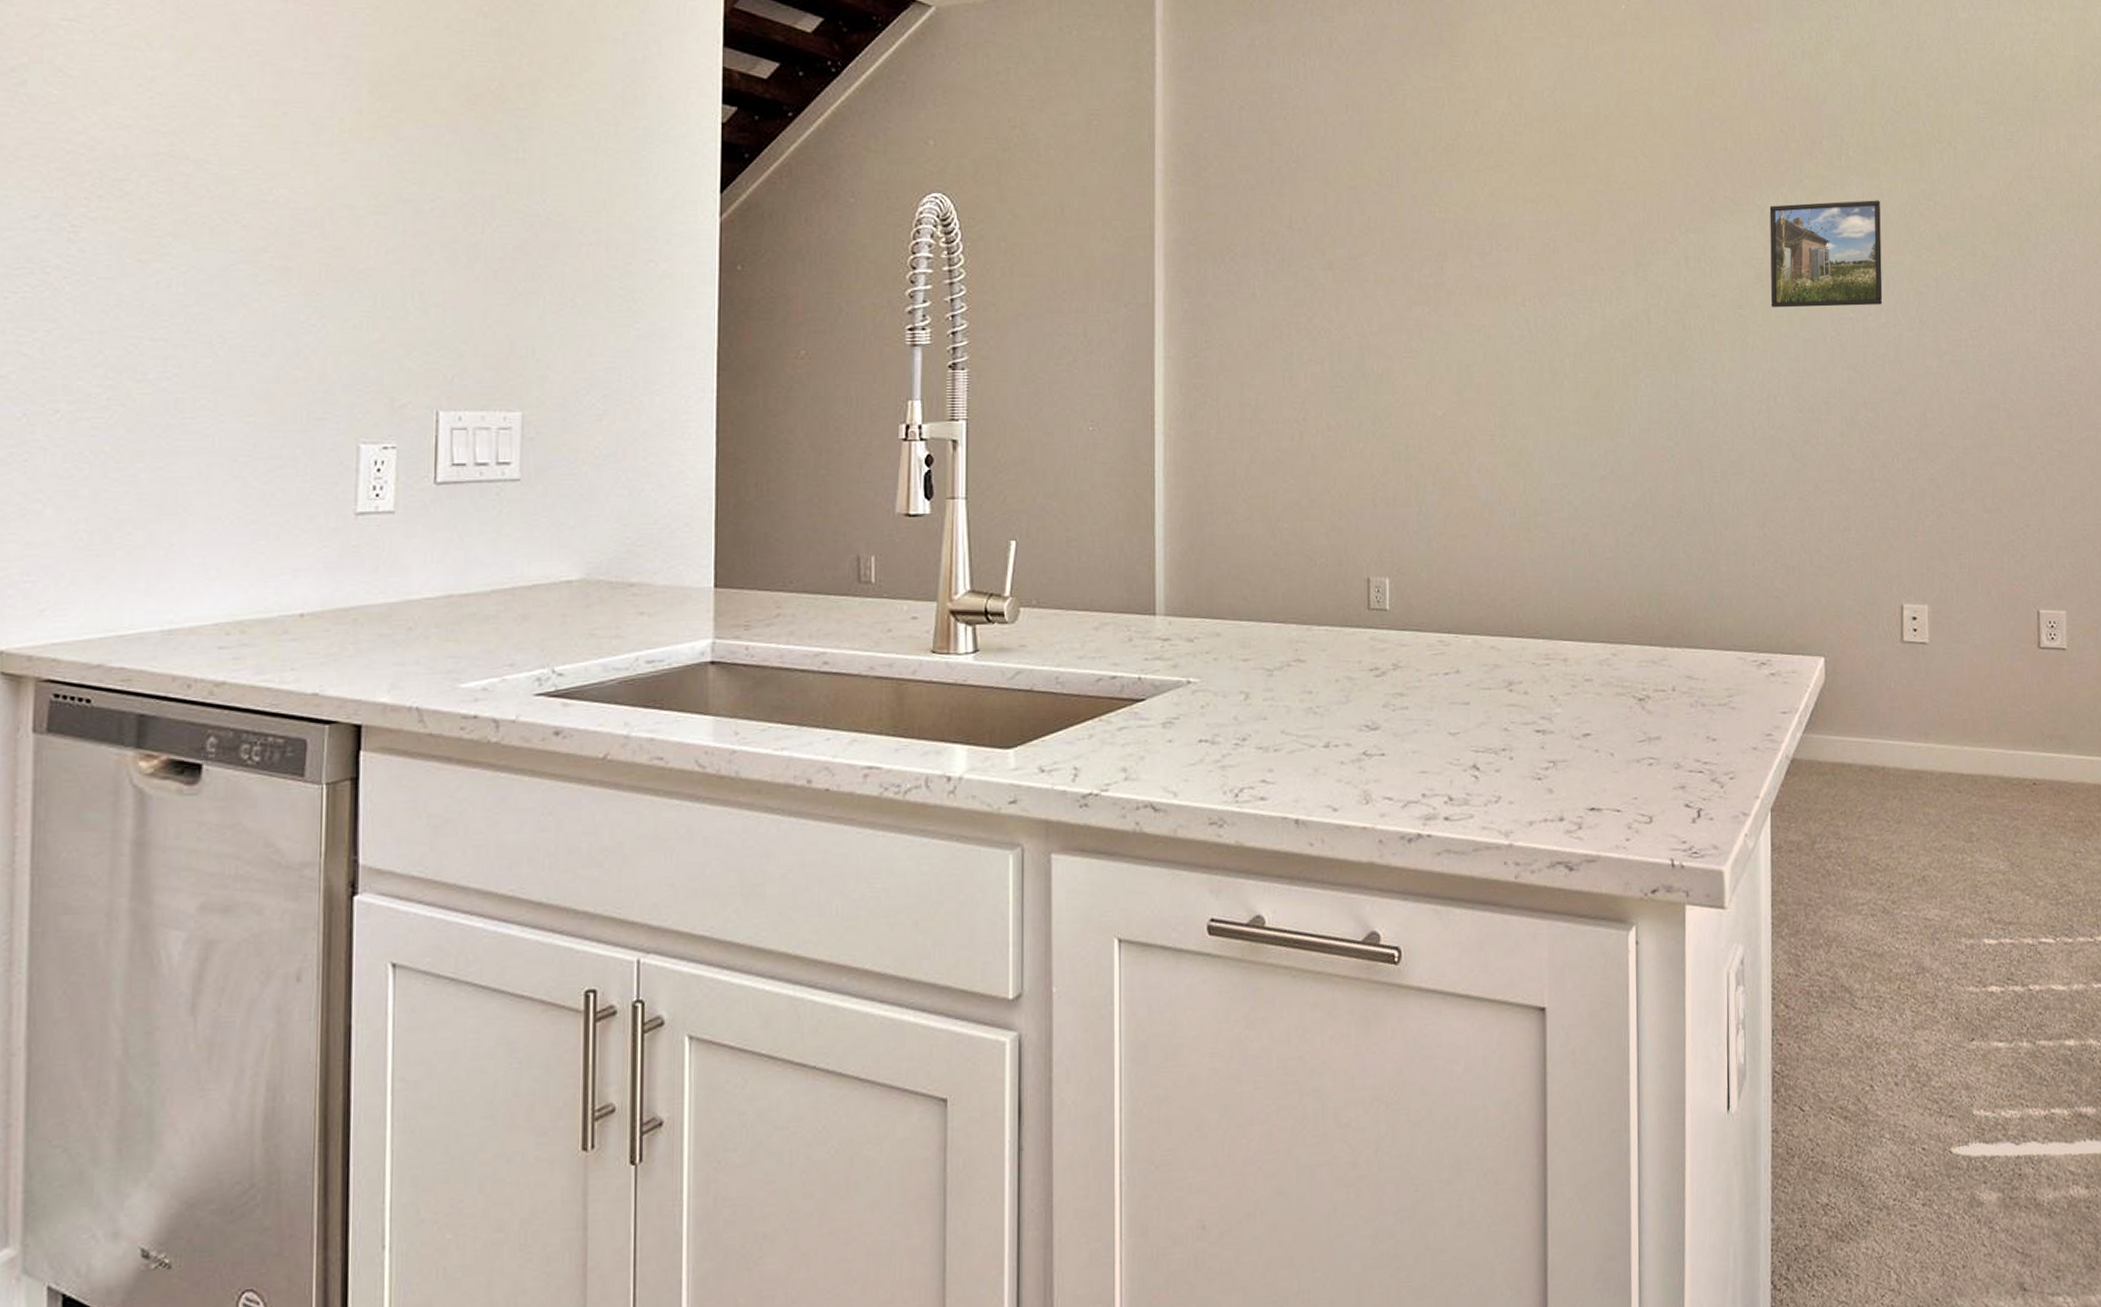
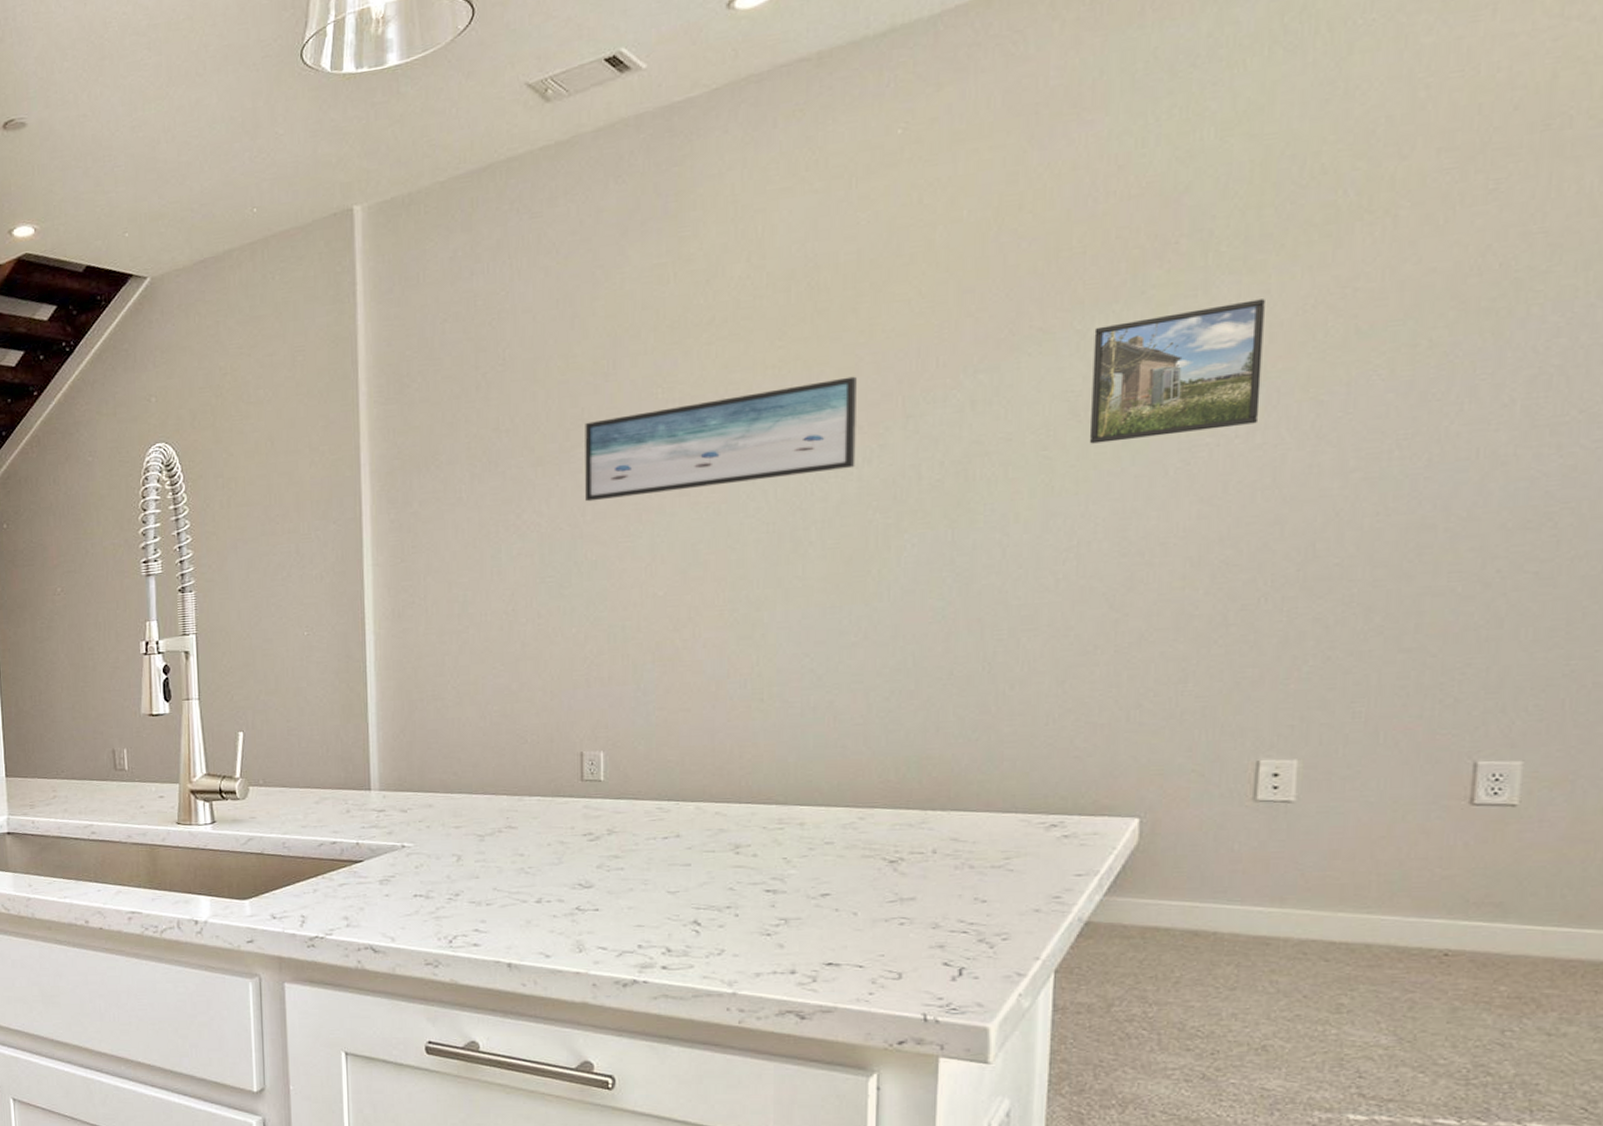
wall art: none [1371,220,1599,313] -> present [585,376,857,502]

